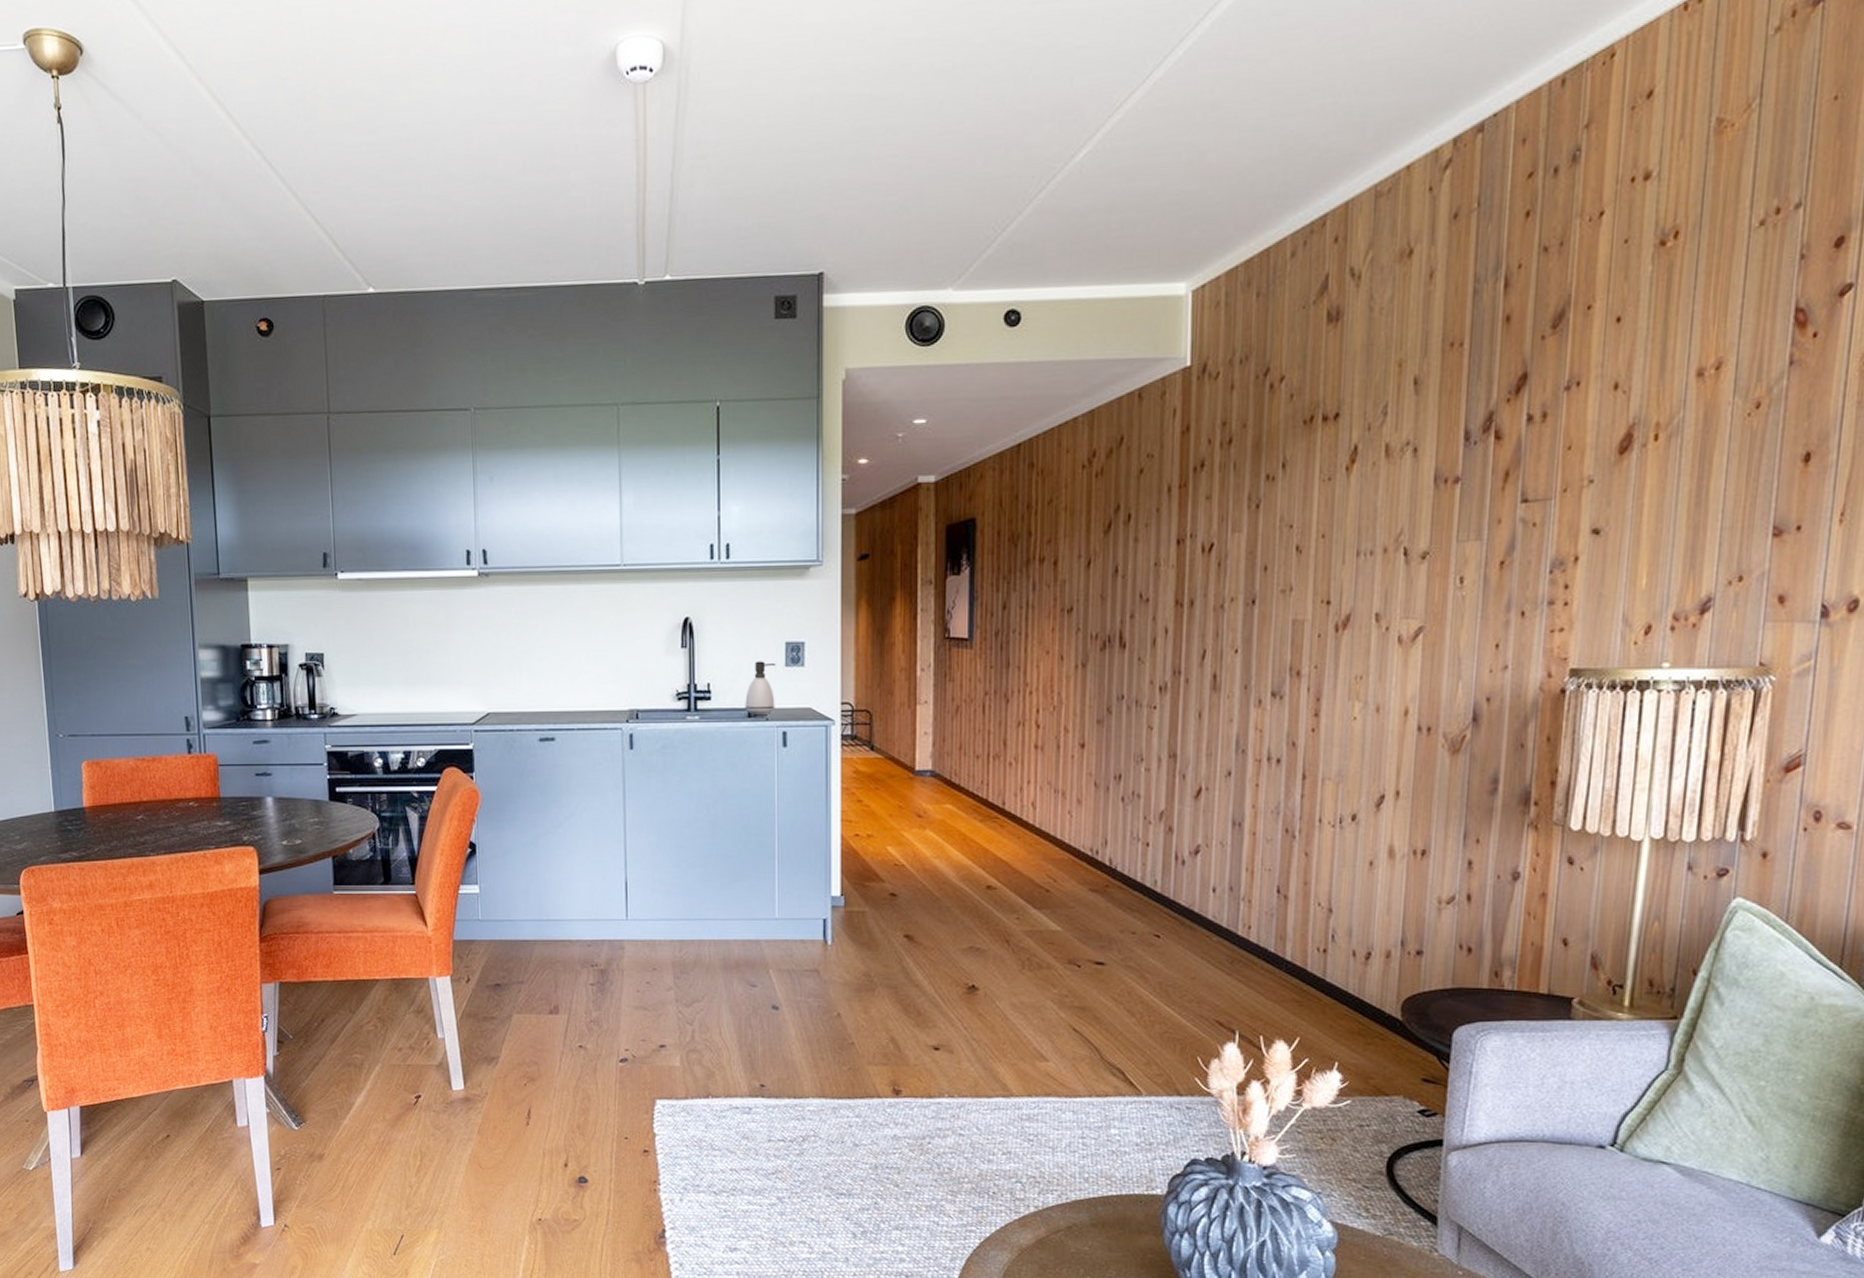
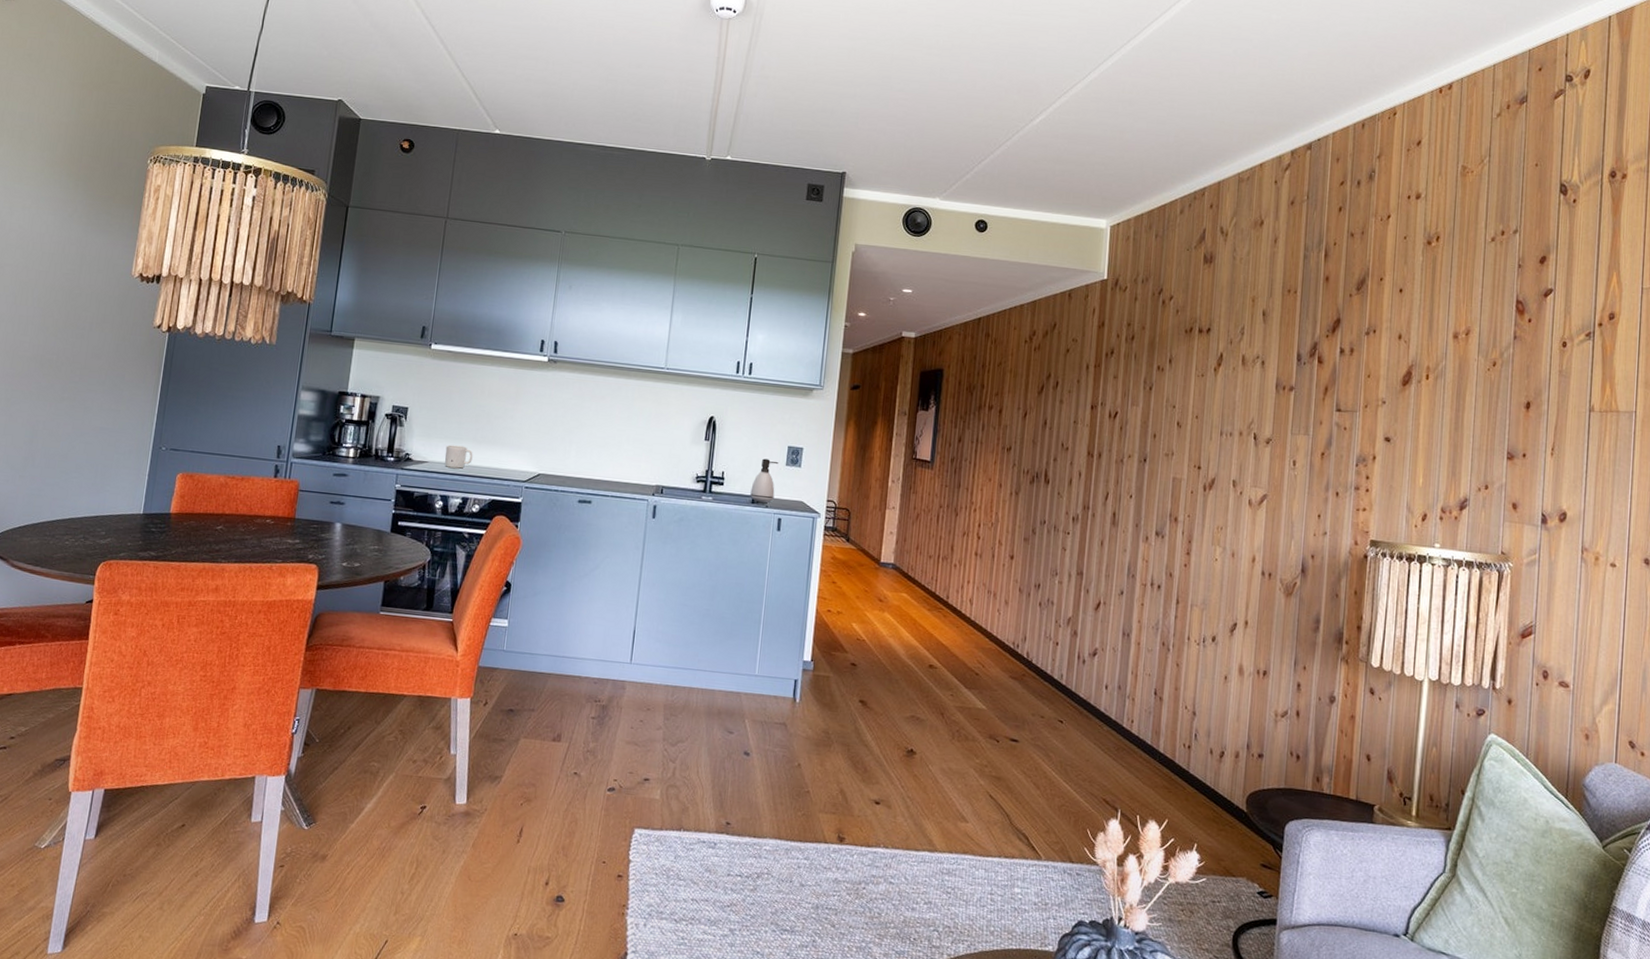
mug: none [374,691,408,718] -> present [444,444,473,469]

